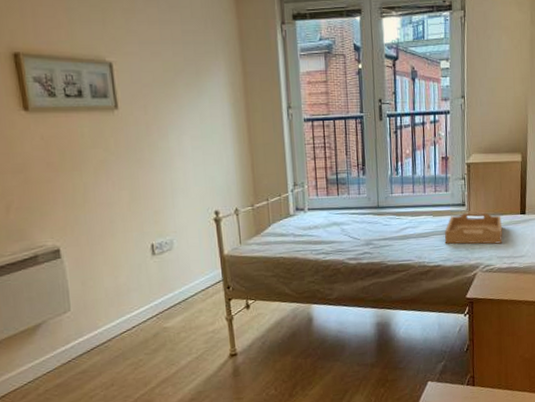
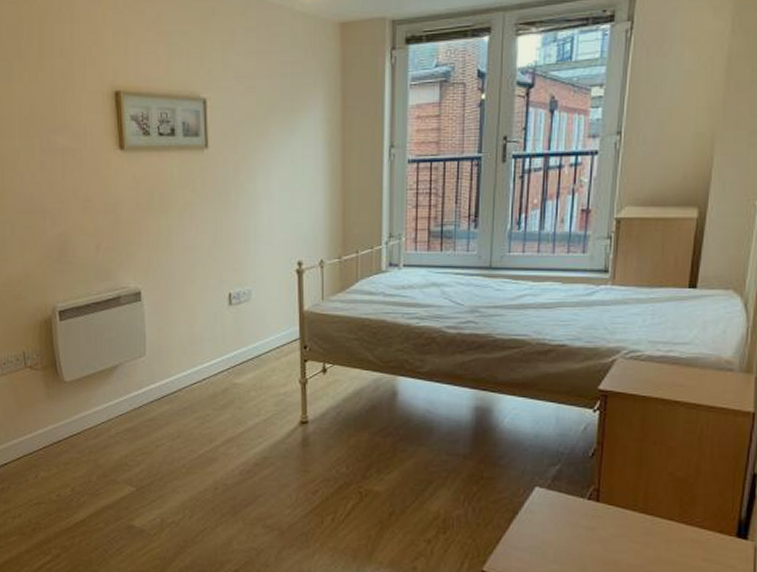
serving tray: present [444,212,503,244] -> none [575,281,659,324]

